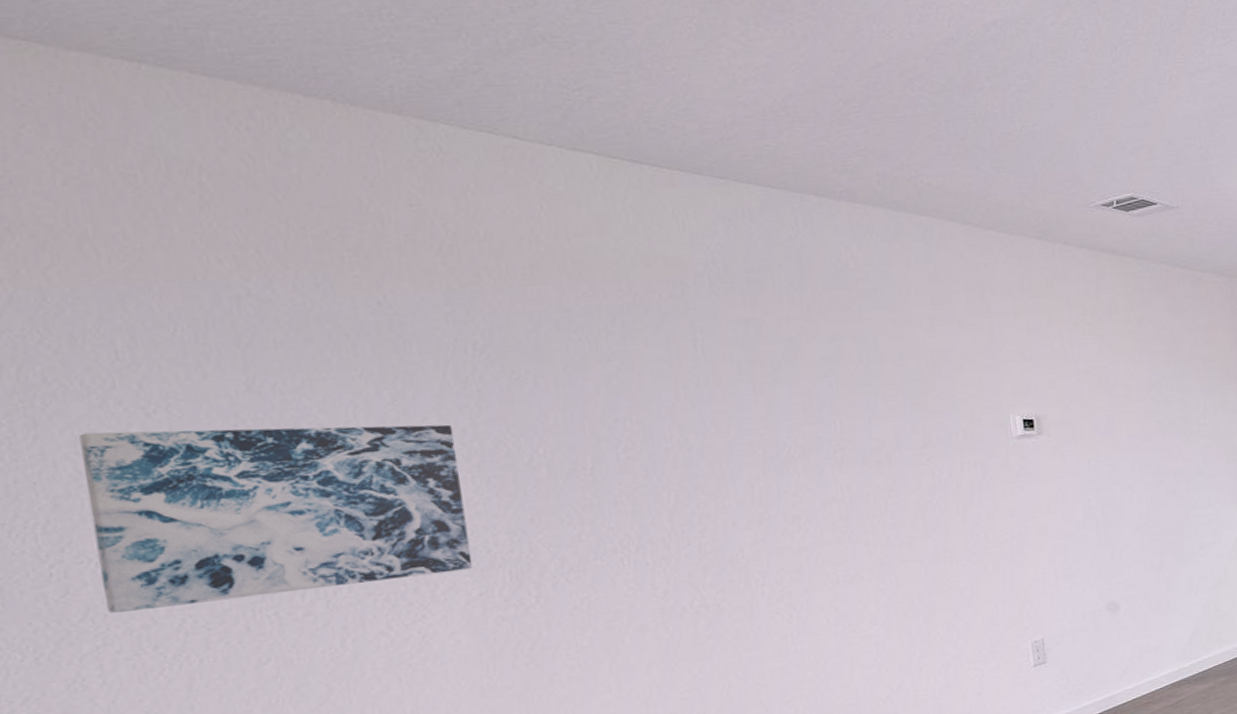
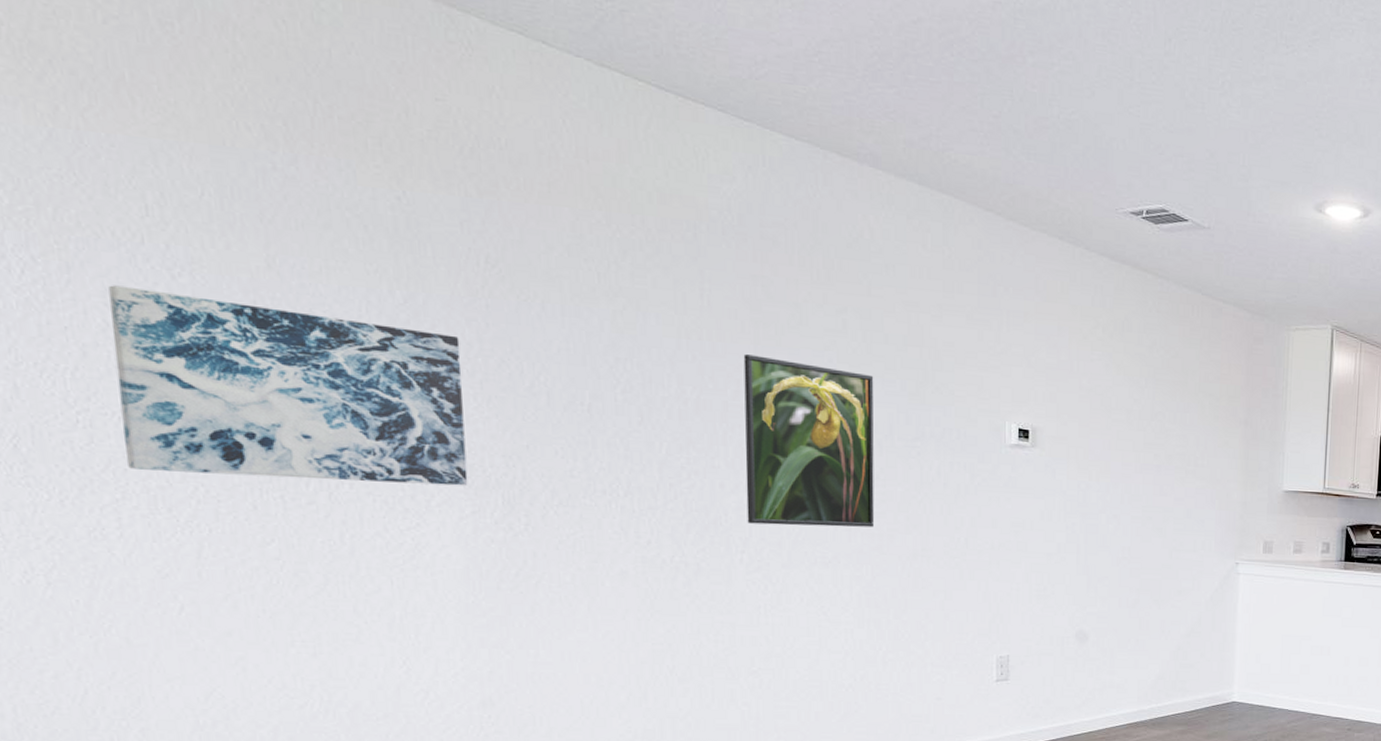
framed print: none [743,393,893,556] -> present [743,354,875,527]

